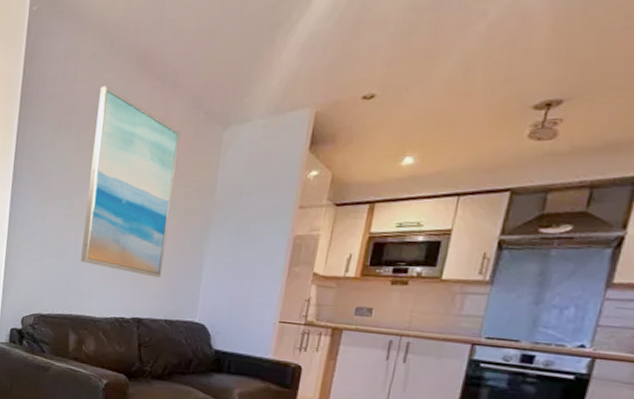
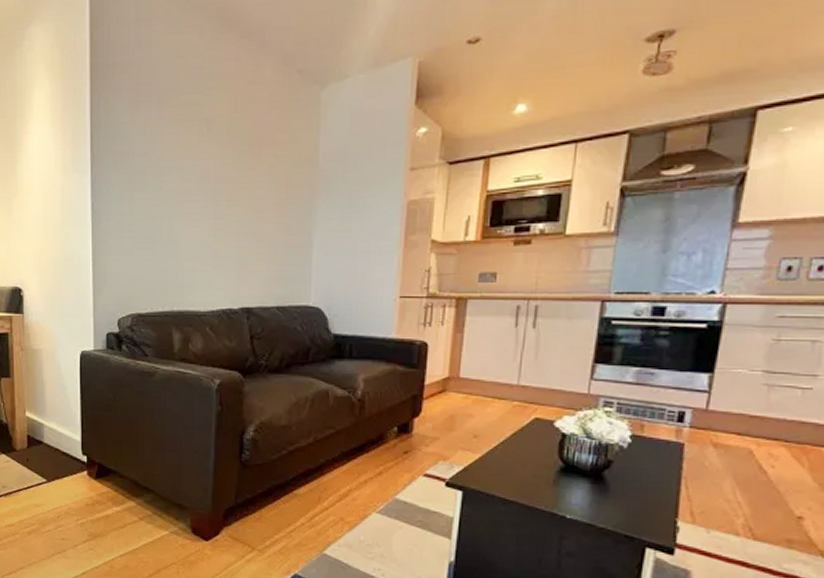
wall art: present [81,85,181,278] -> none [178,47,274,261]

